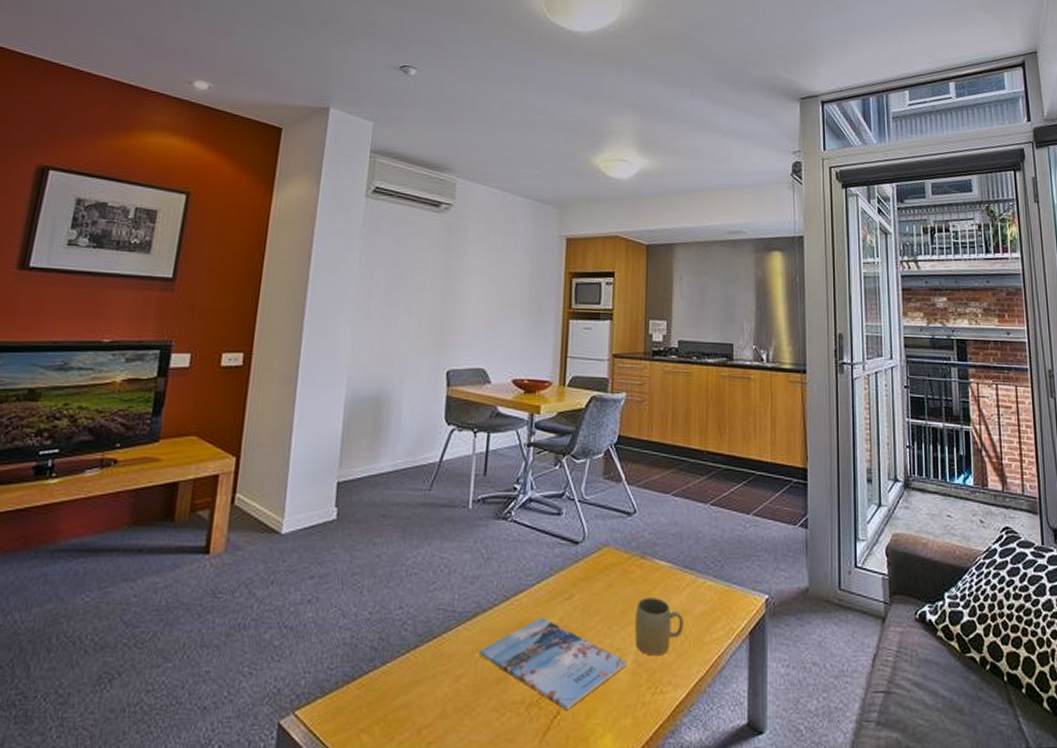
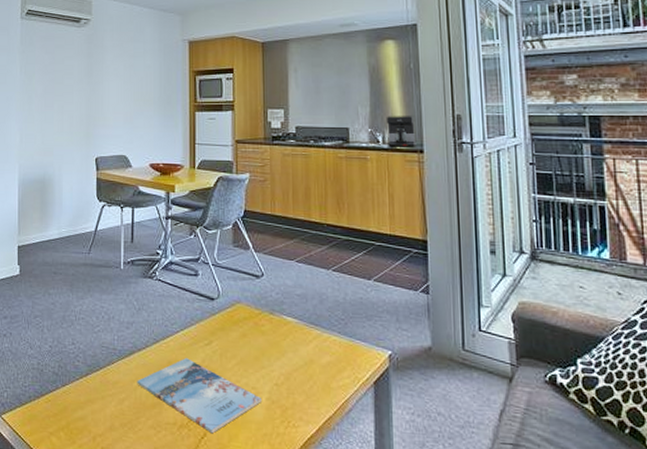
mug: present [634,598,684,656] -> none [266,347,312,396]
coffee maker: none [770,331,800,367] -> present [386,114,417,147]

